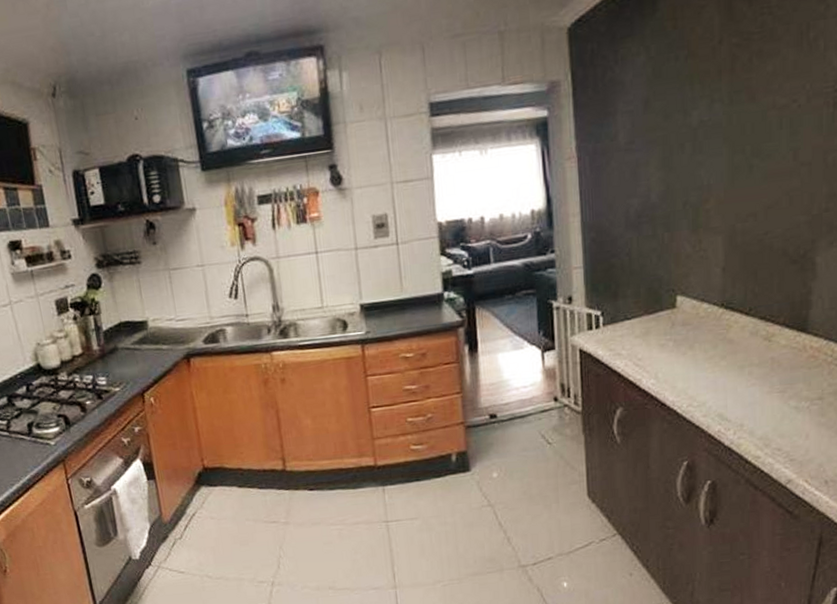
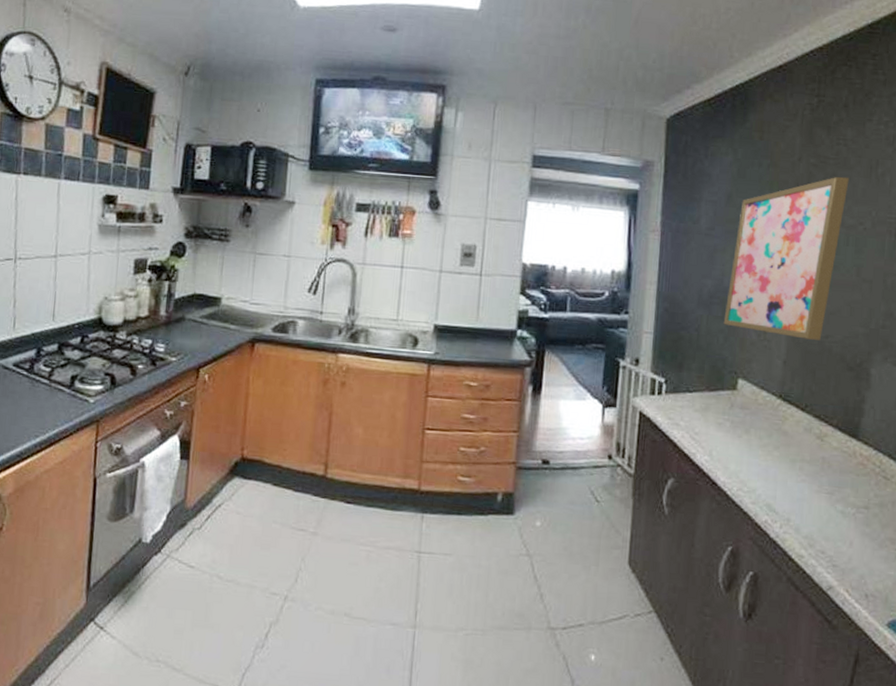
wall art: none [655,50,778,243] -> present [723,176,850,340]

